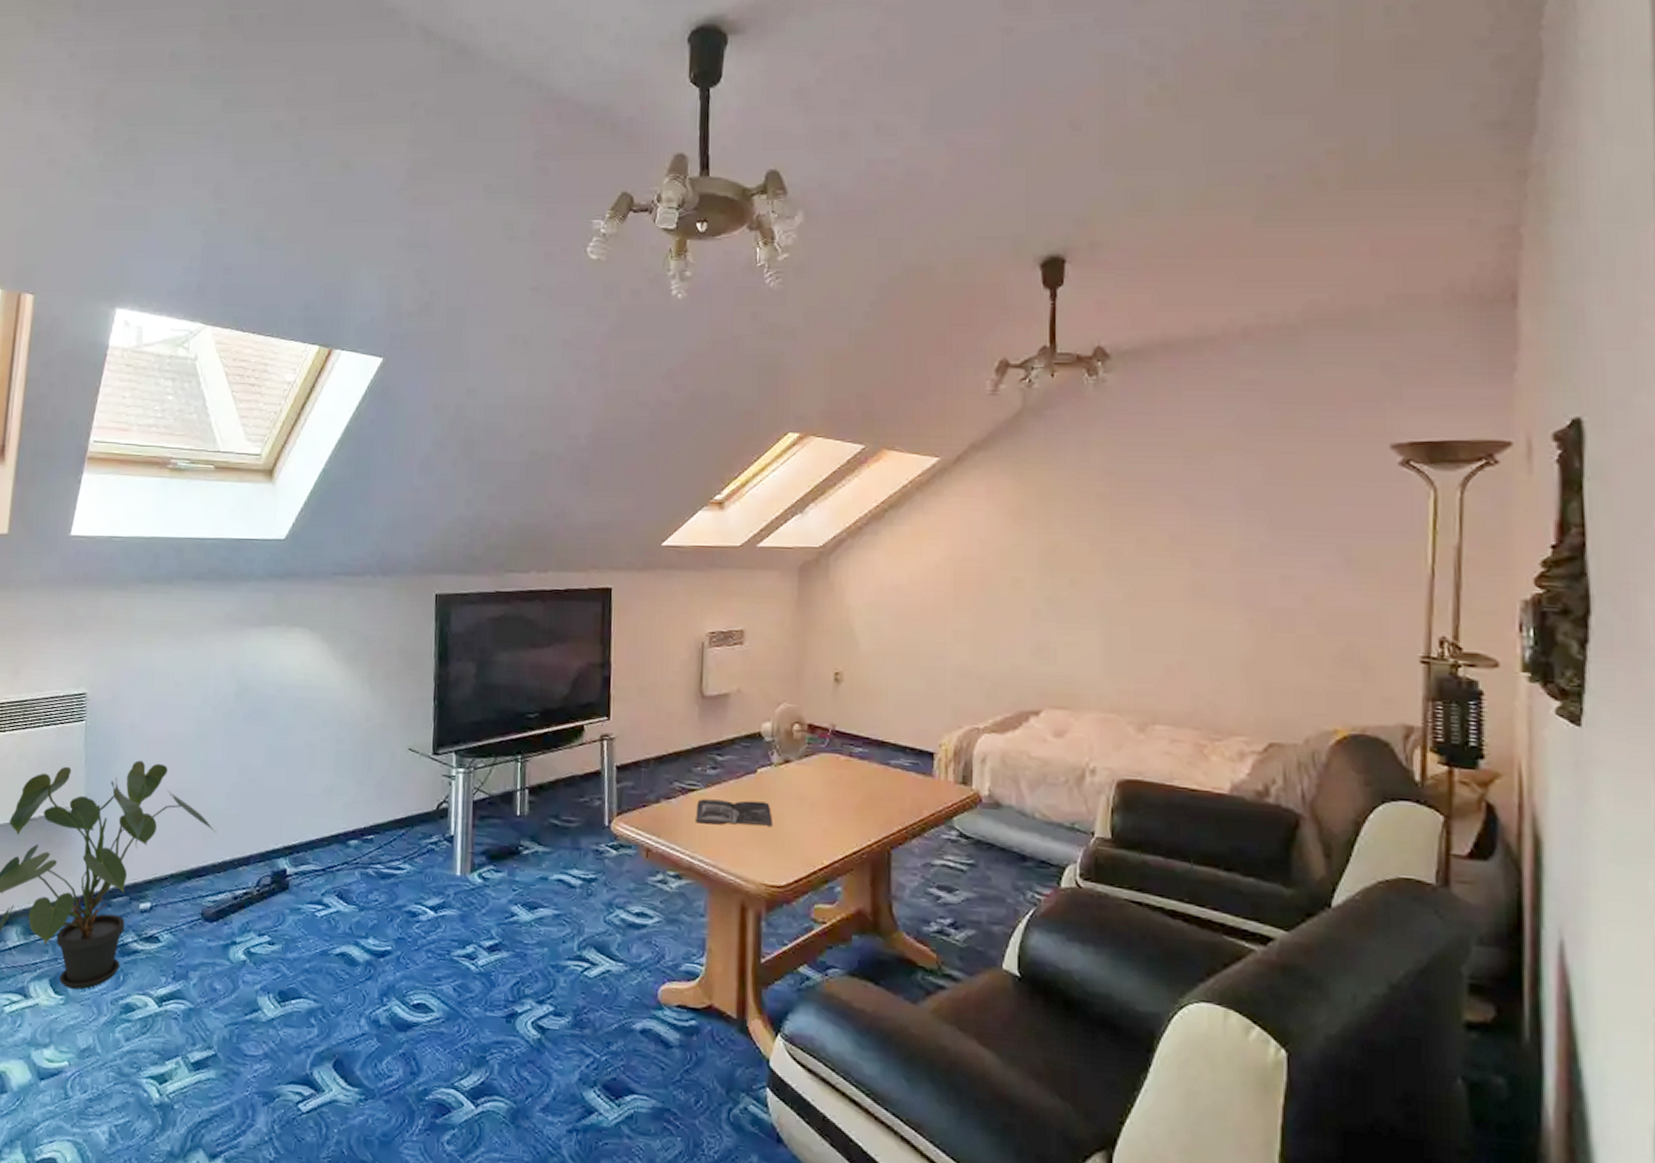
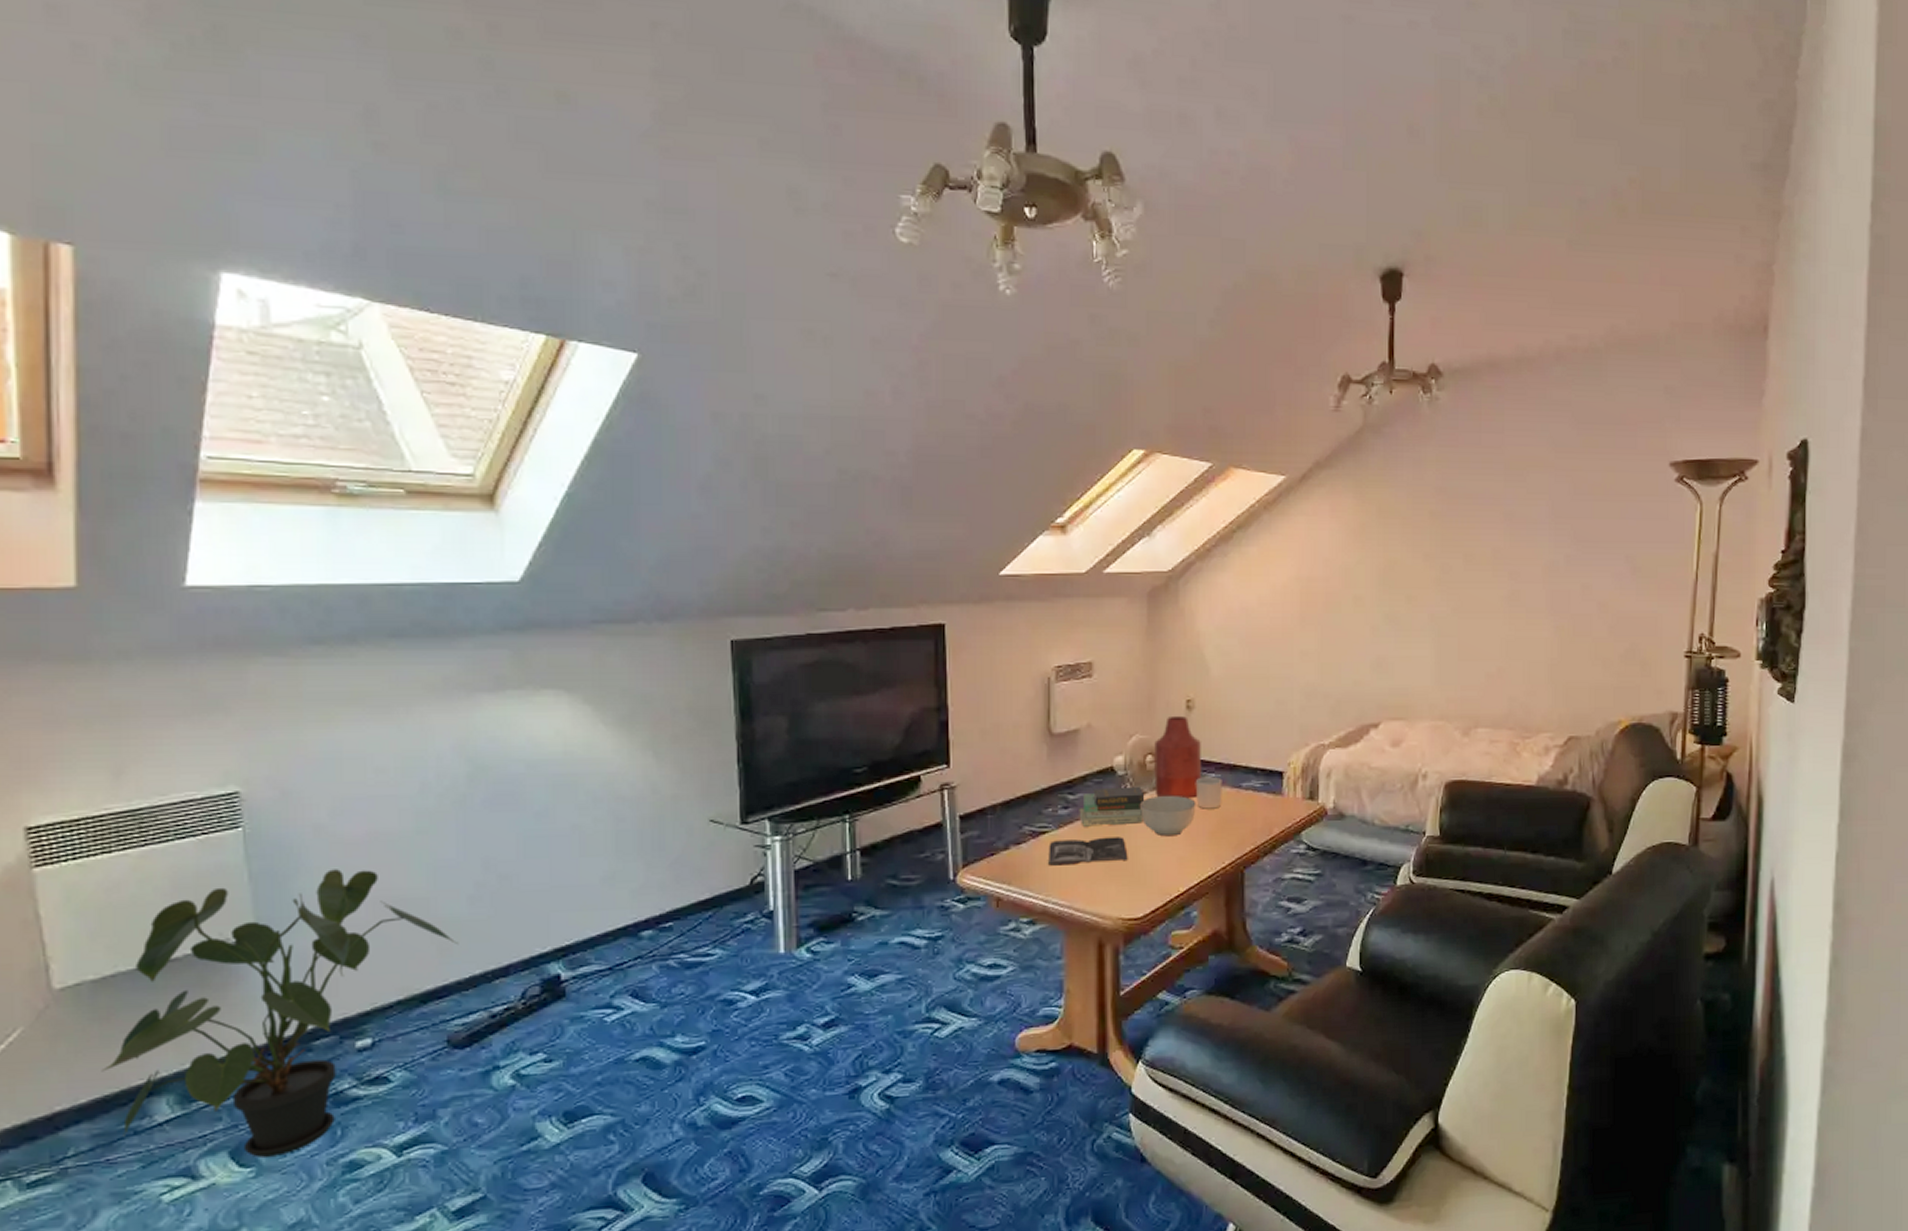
books: none [726,752,791,791] -> present [1079,786,1145,827]
bowl: none [785,764,843,808] -> present [1139,794,1196,837]
vase: none [801,688,848,771] -> present [1154,716,1201,799]
mug: none [842,750,870,784] -> present [1196,776,1222,809]

